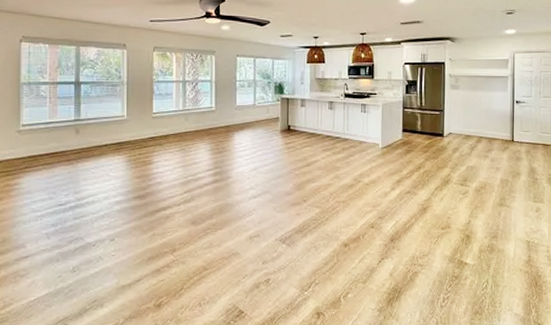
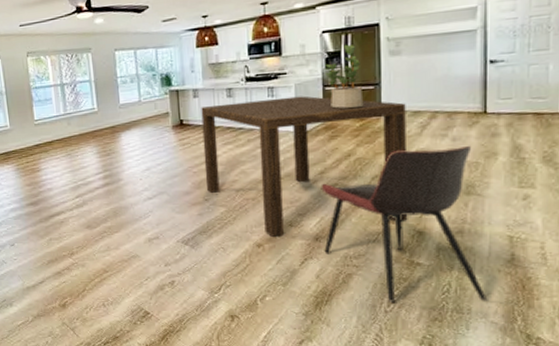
dining table: none [305,114,461,237] -> present [201,95,408,237]
dining chair: none [397,166,512,298] -> present [321,145,487,302]
potted plant: none [402,75,432,129] -> present [321,44,364,109]

